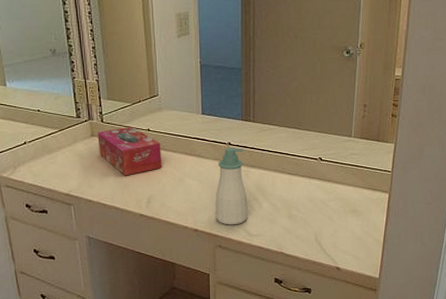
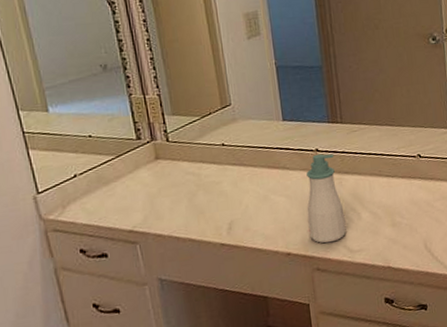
tissue box: present [97,126,163,176] -> none [162,142,243,201]

